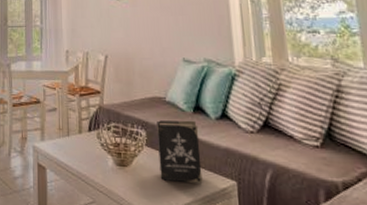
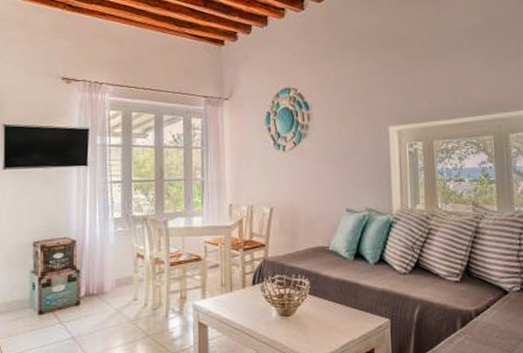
book: present [157,120,203,183] -> none [320,266,361,325]

